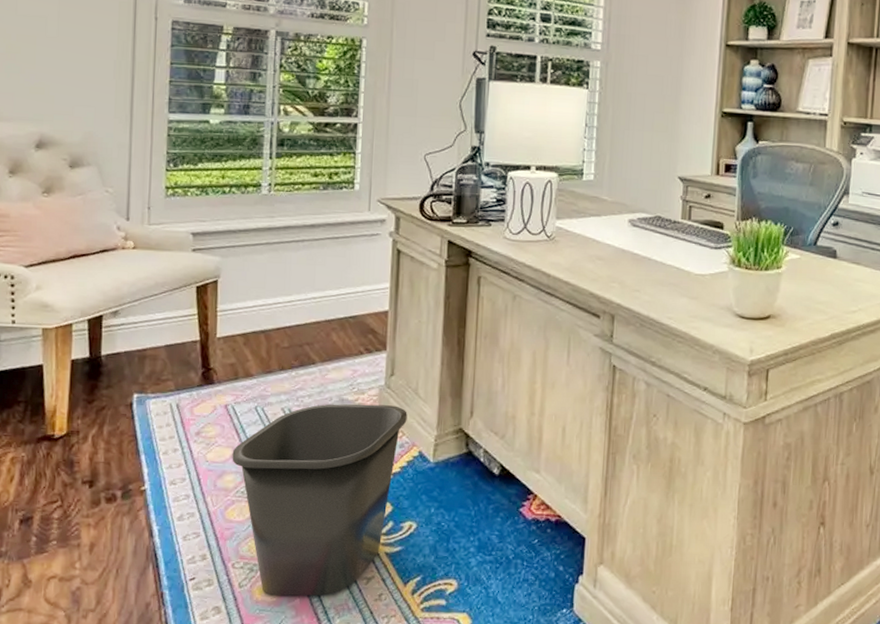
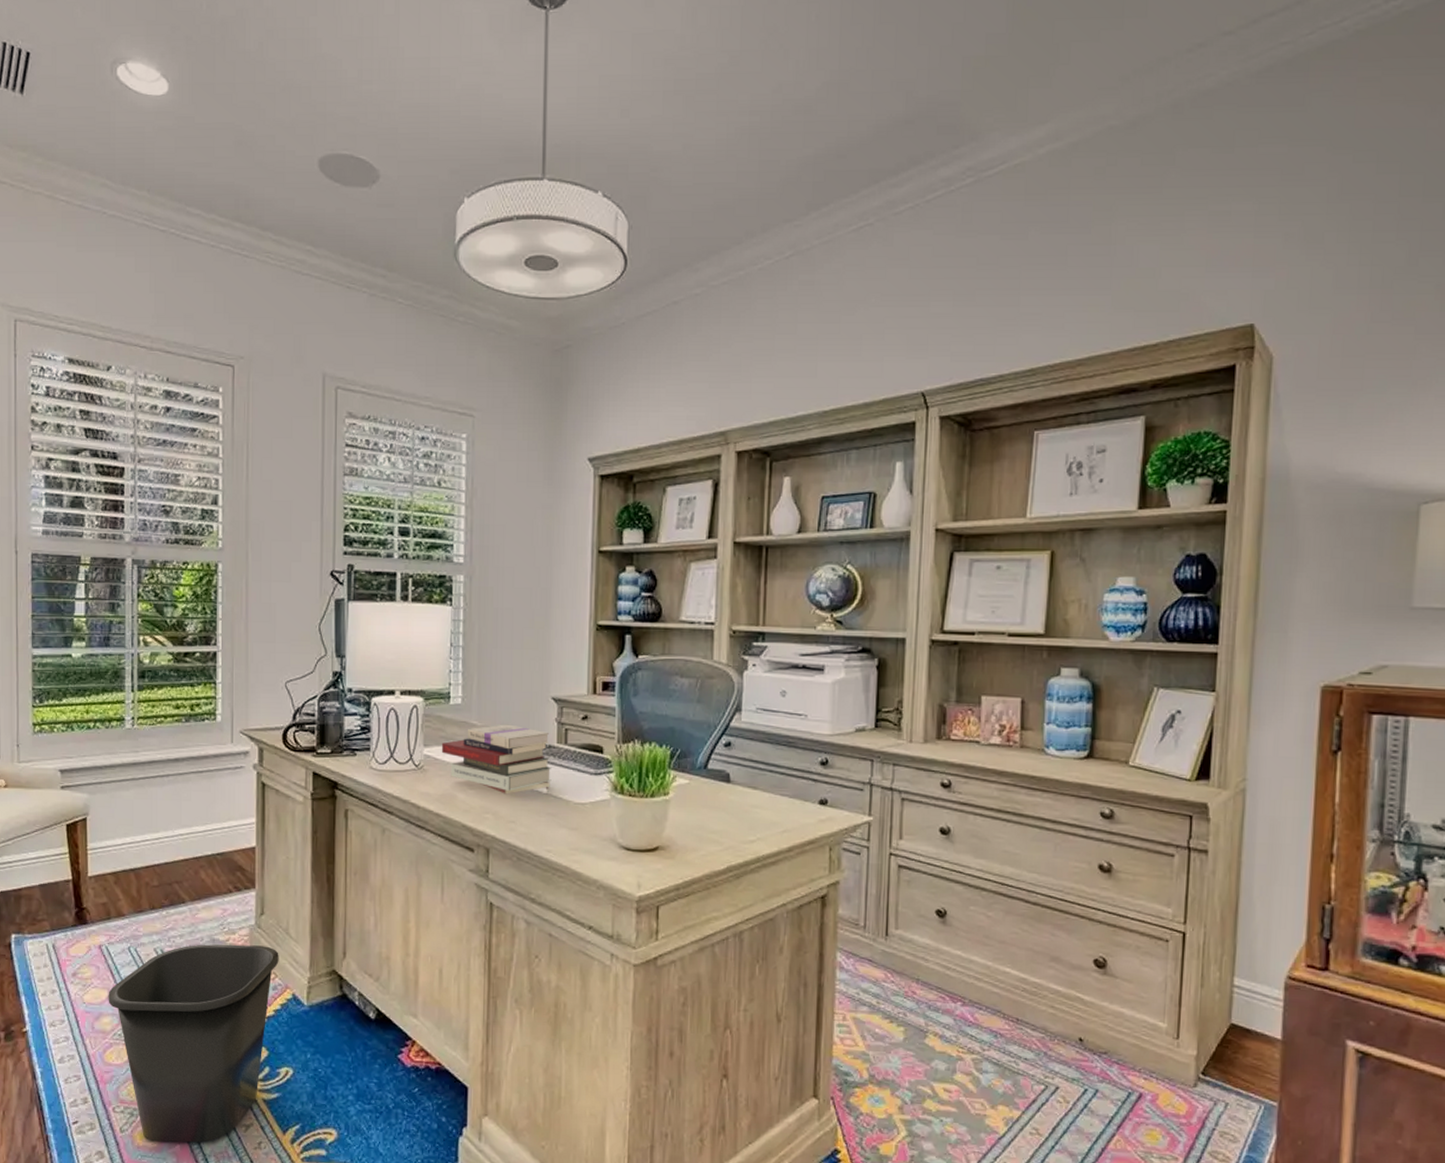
books: none [572,200,676,265] -> present [441,724,552,794]

